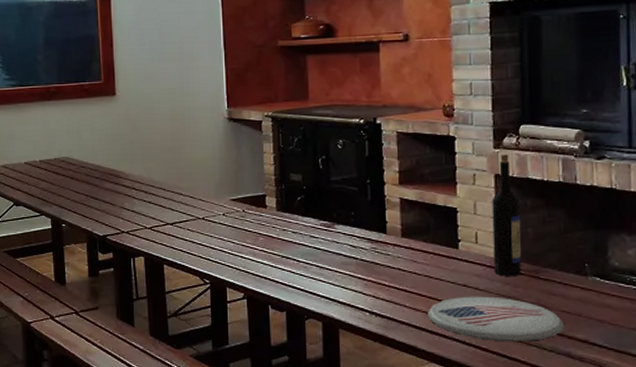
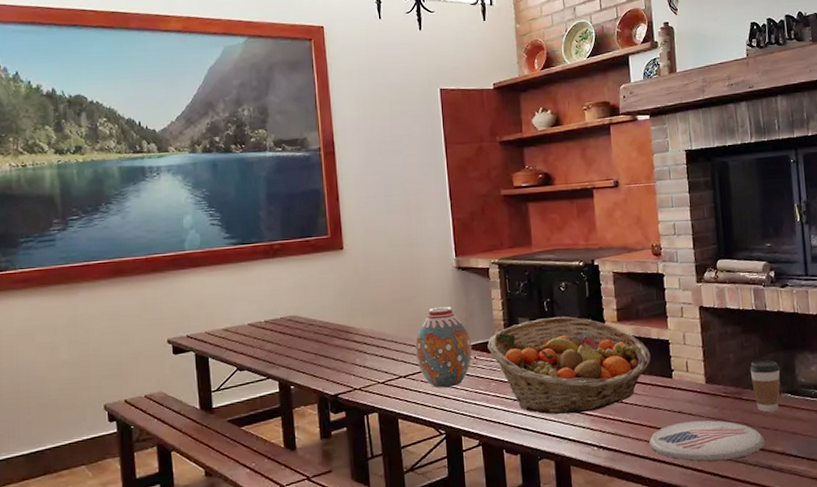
vase: none [182,157,240,238] -> present [414,306,472,388]
fruit basket: none [257,176,435,276] -> present [487,316,651,415]
wine bottle: present [492,154,522,276] -> none [698,287,727,400]
coffee cup: none [551,237,589,296] -> present [749,359,781,413]

